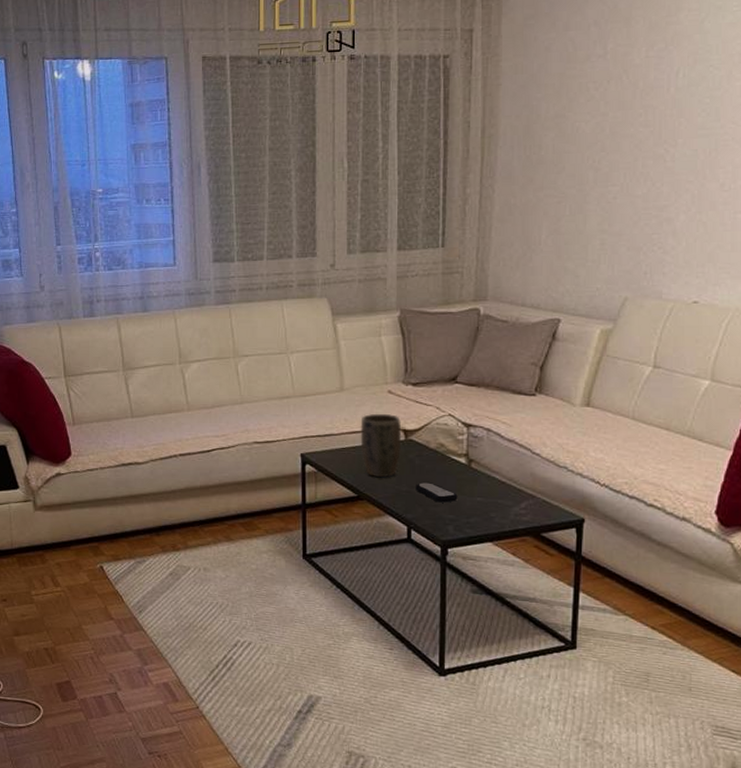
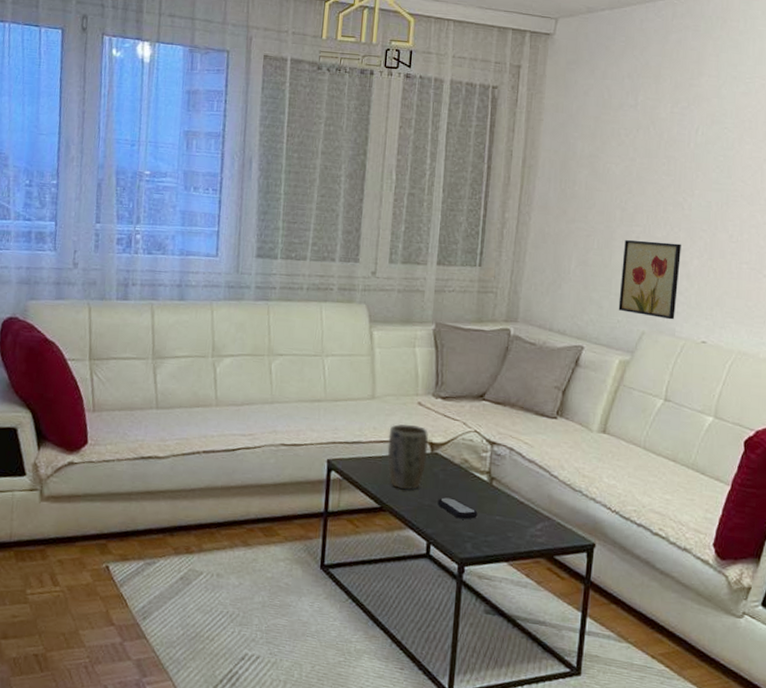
wall art: none [597,199,665,282] -> present [618,240,681,320]

